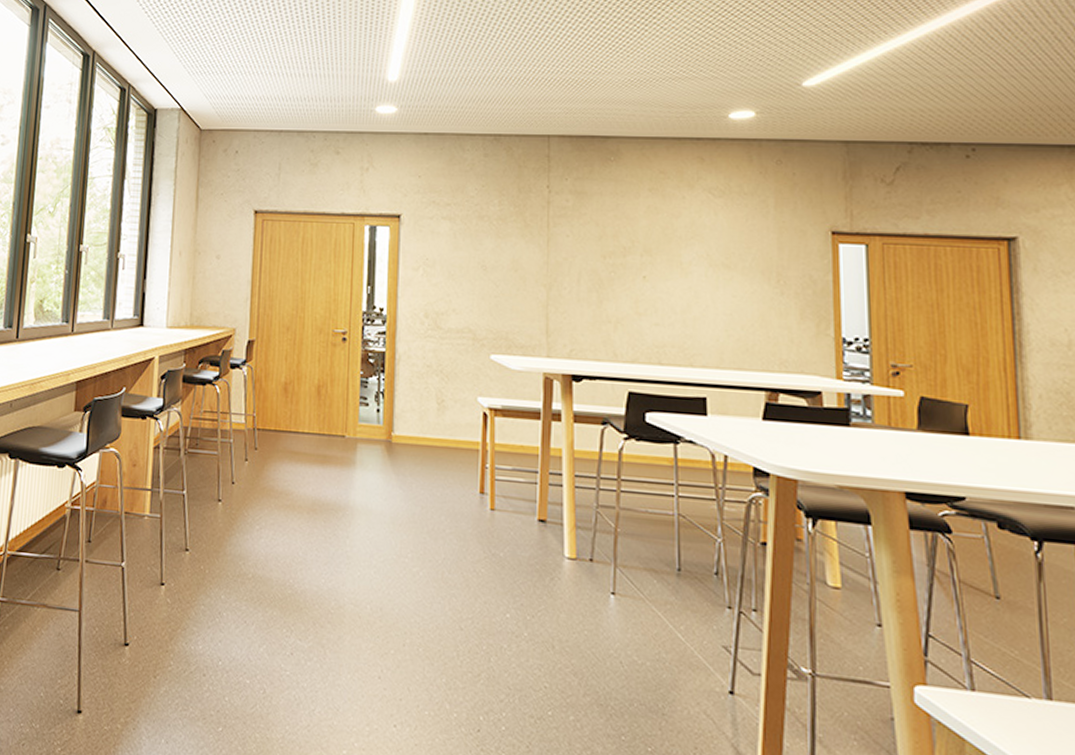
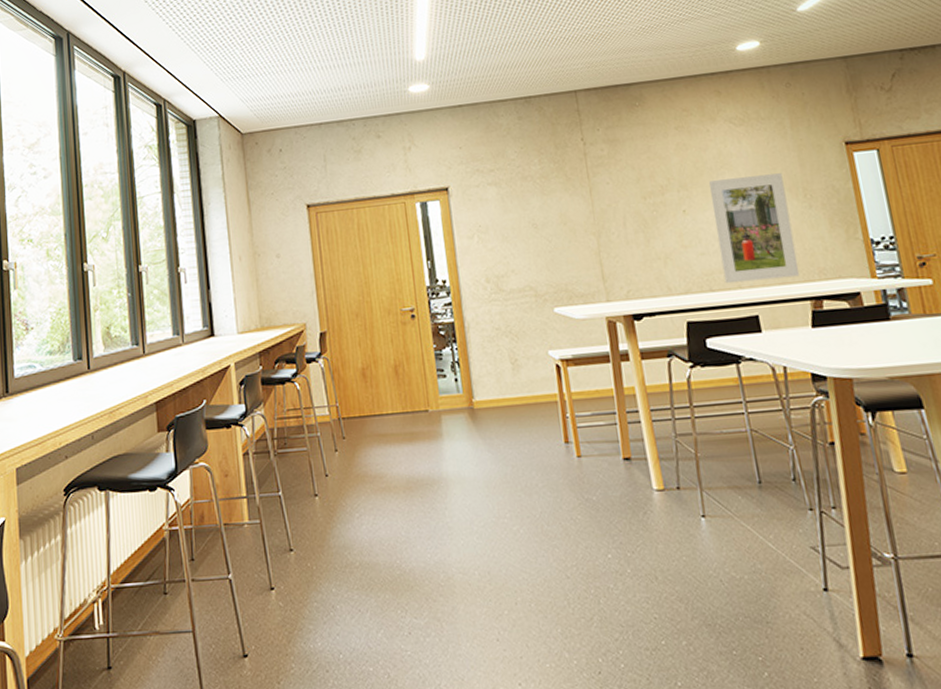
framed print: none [675,250,759,365] -> present [709,173,800,284]

